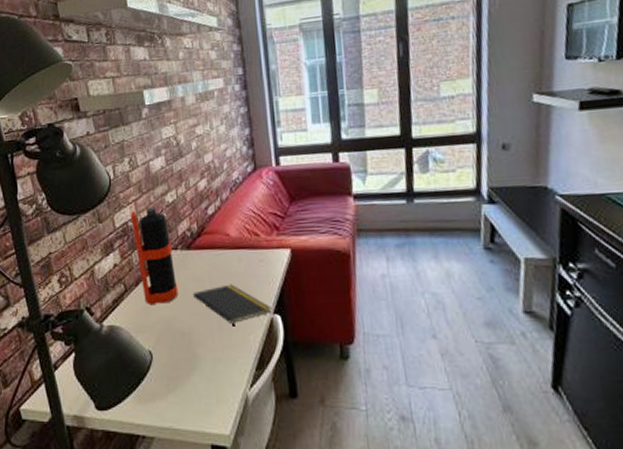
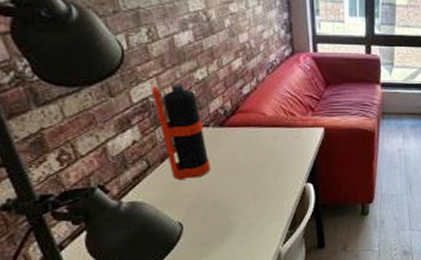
notepad: present [193,284,271,326] -> none [227,158,304,195]

